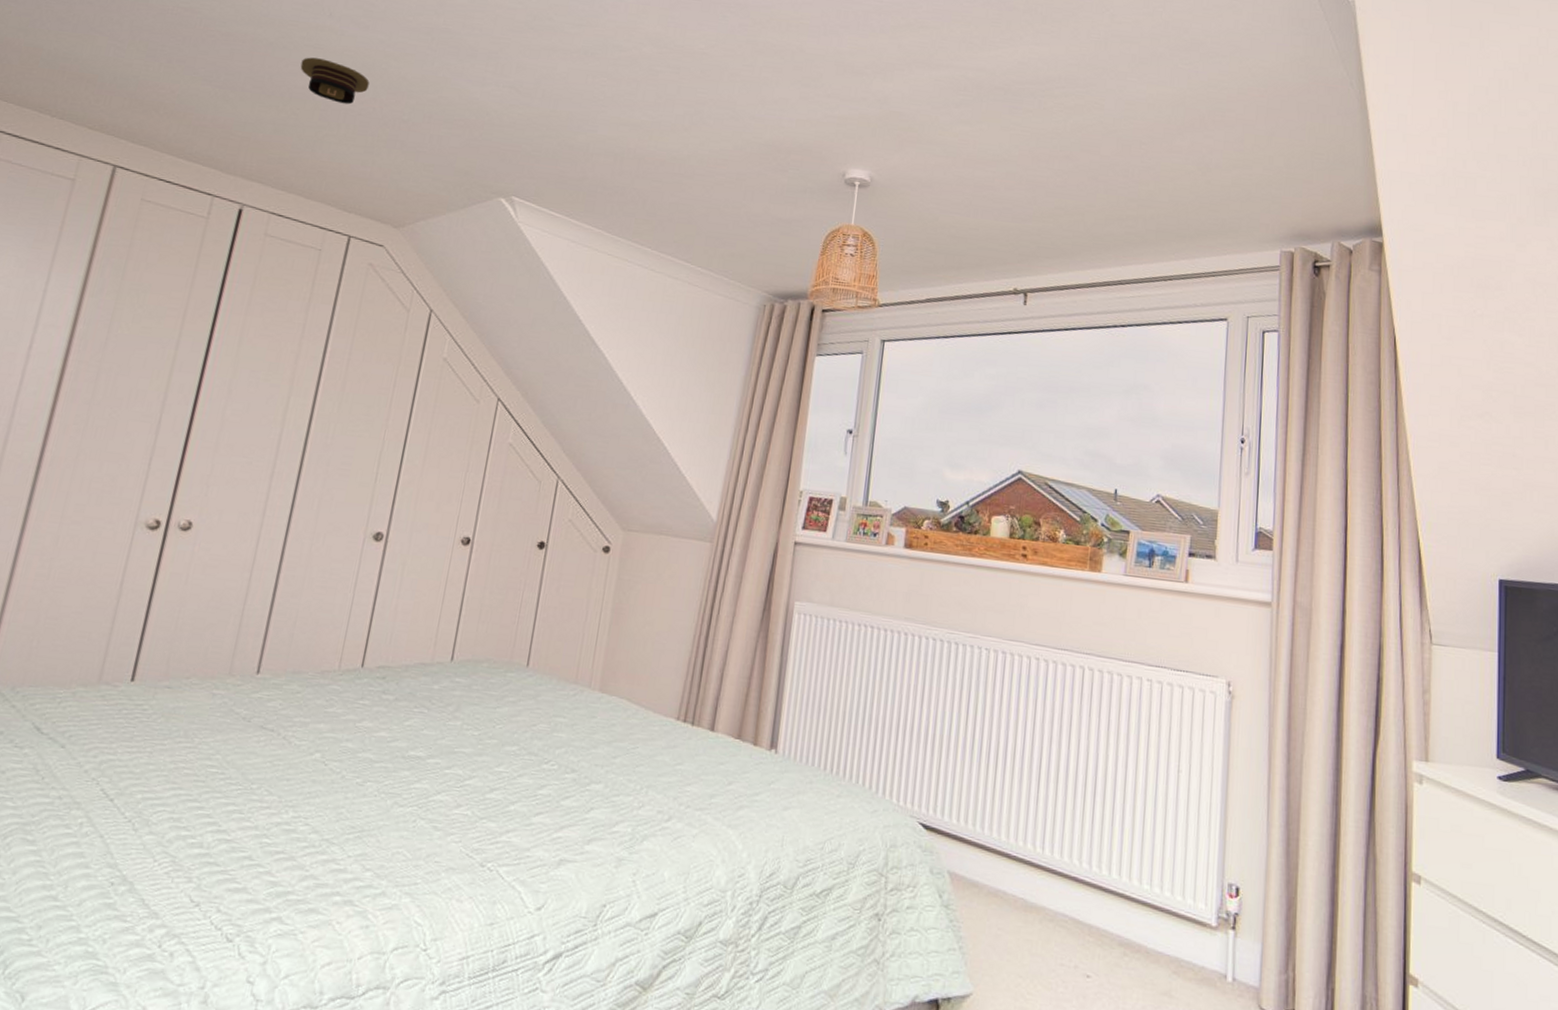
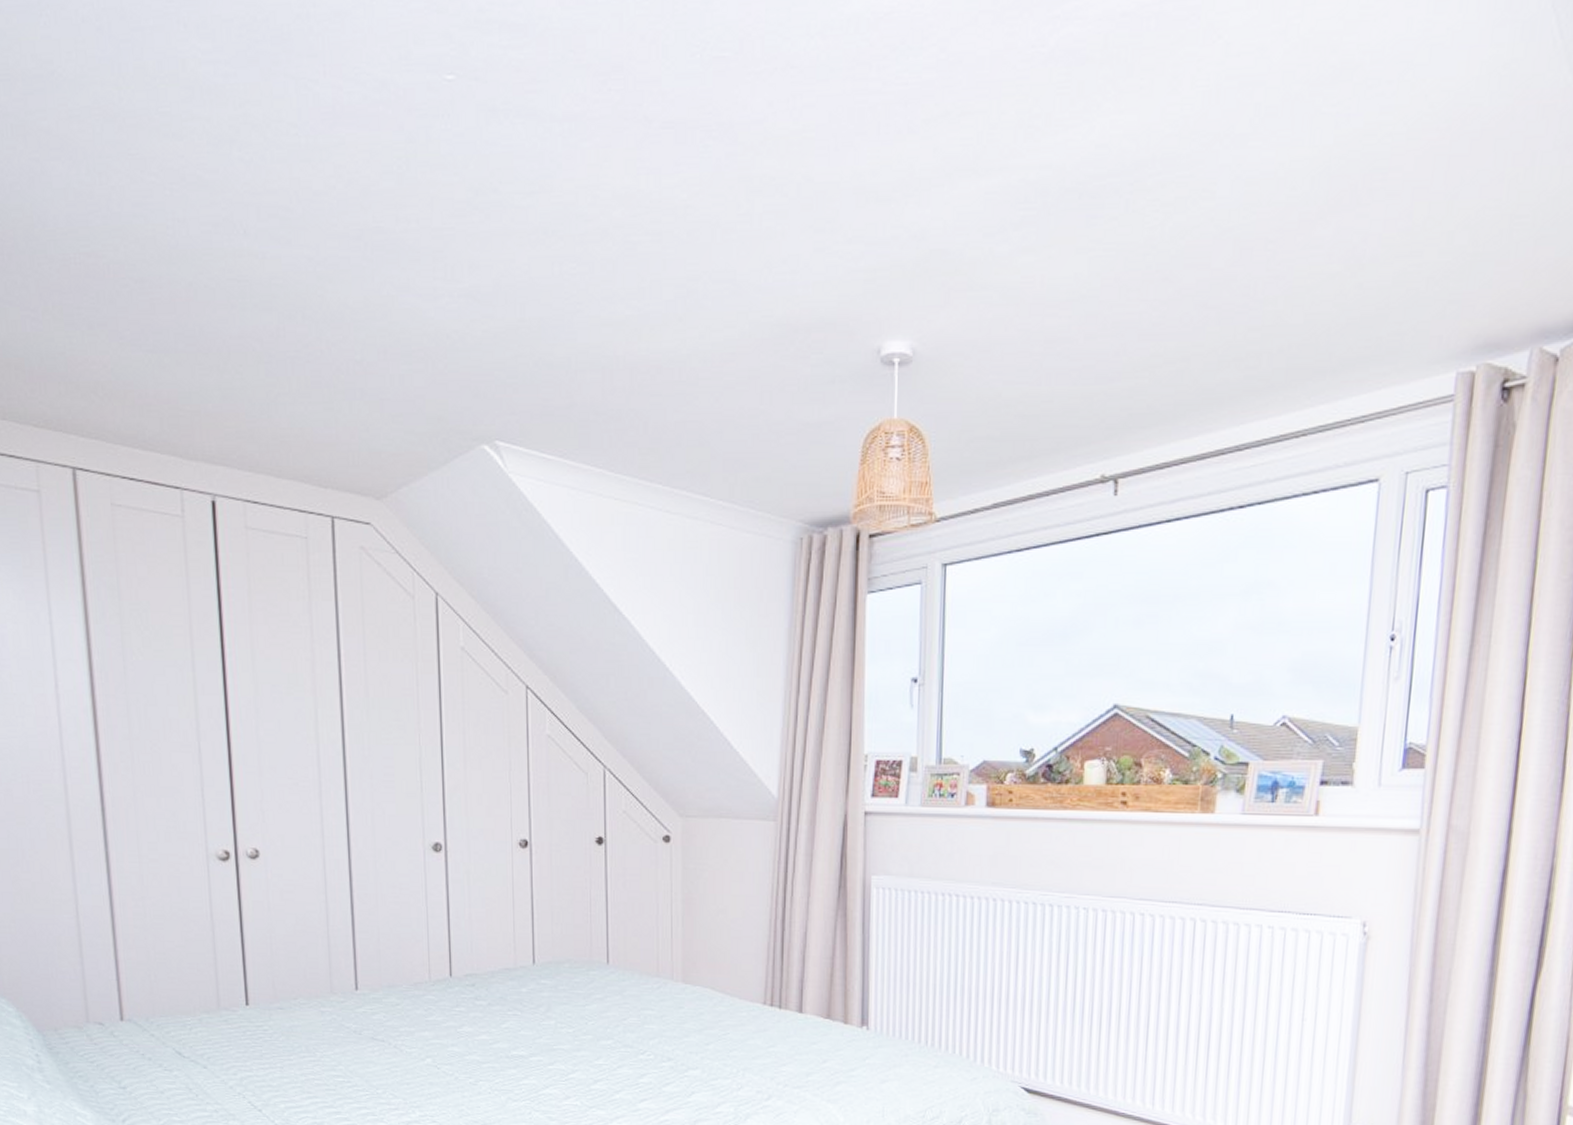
recessed light: present [300,57,370,105] -> none [229,294,309,351]

